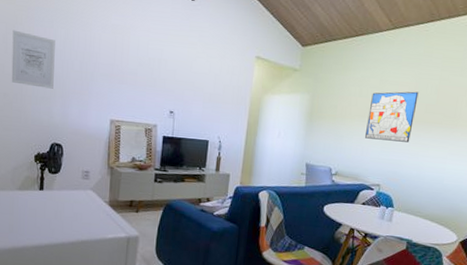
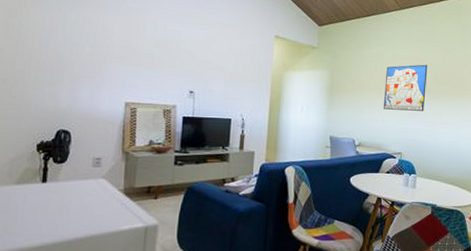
wall art: present [11,30,55,89] -> none [11,13,64,73]

